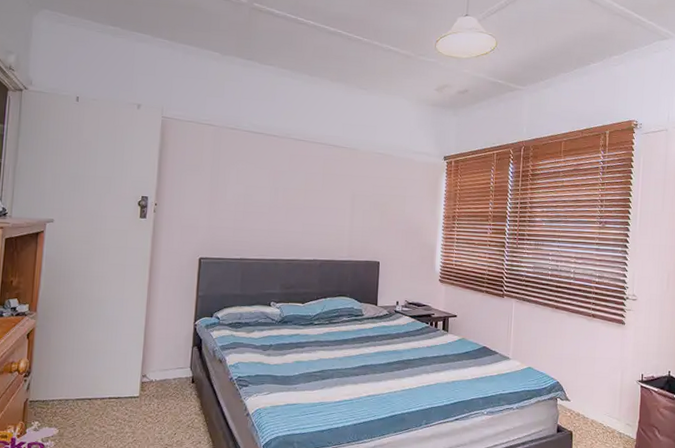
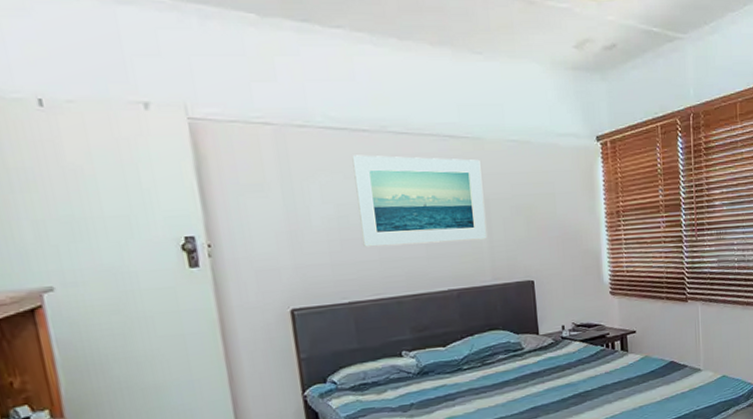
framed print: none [258,152,353,225] -> present [351,155,488,247]

